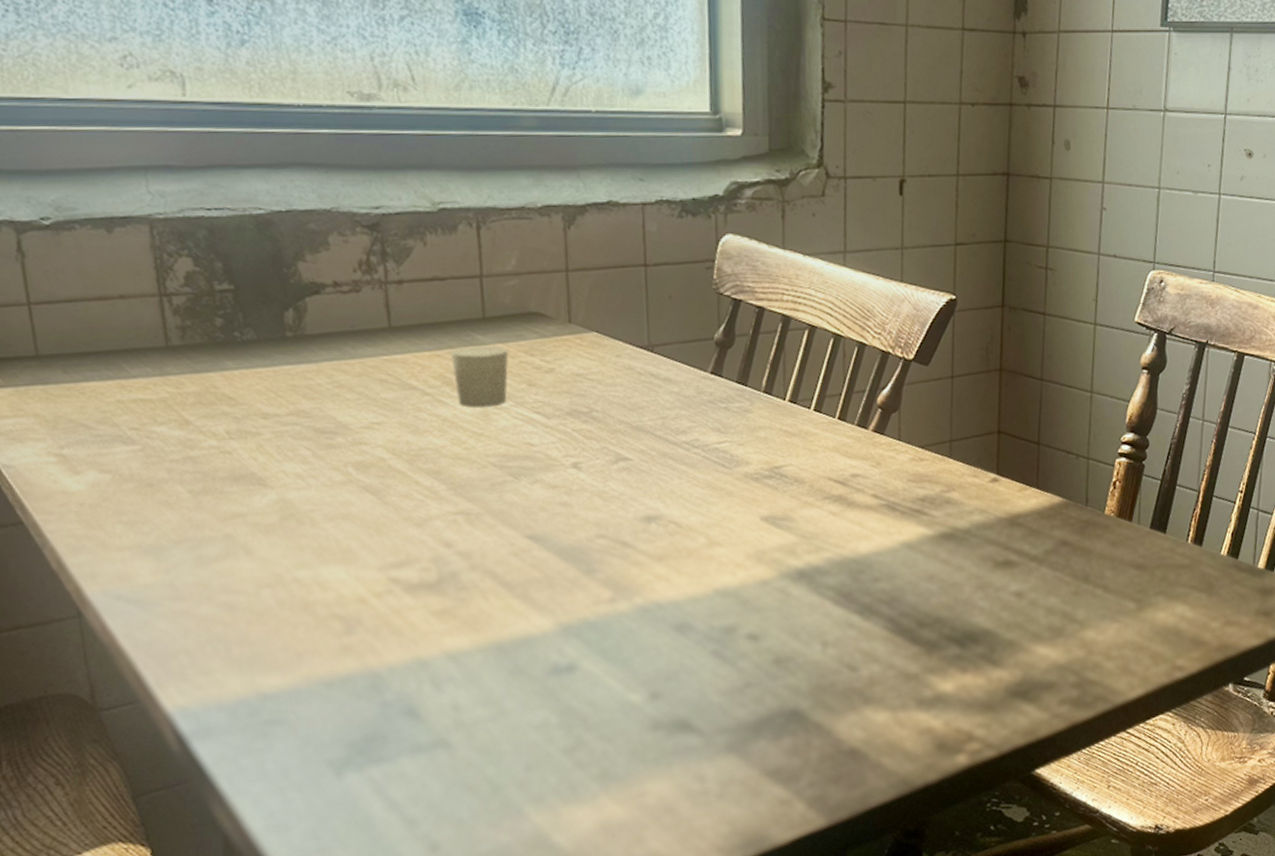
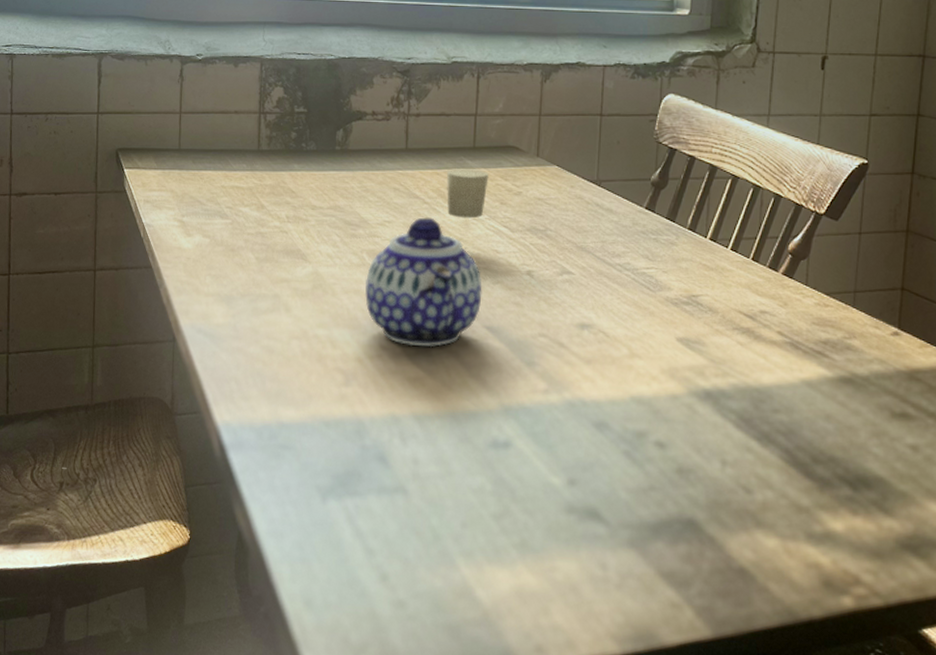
teapot: none [356,412,518,573] -> present [365,217,482,348]

